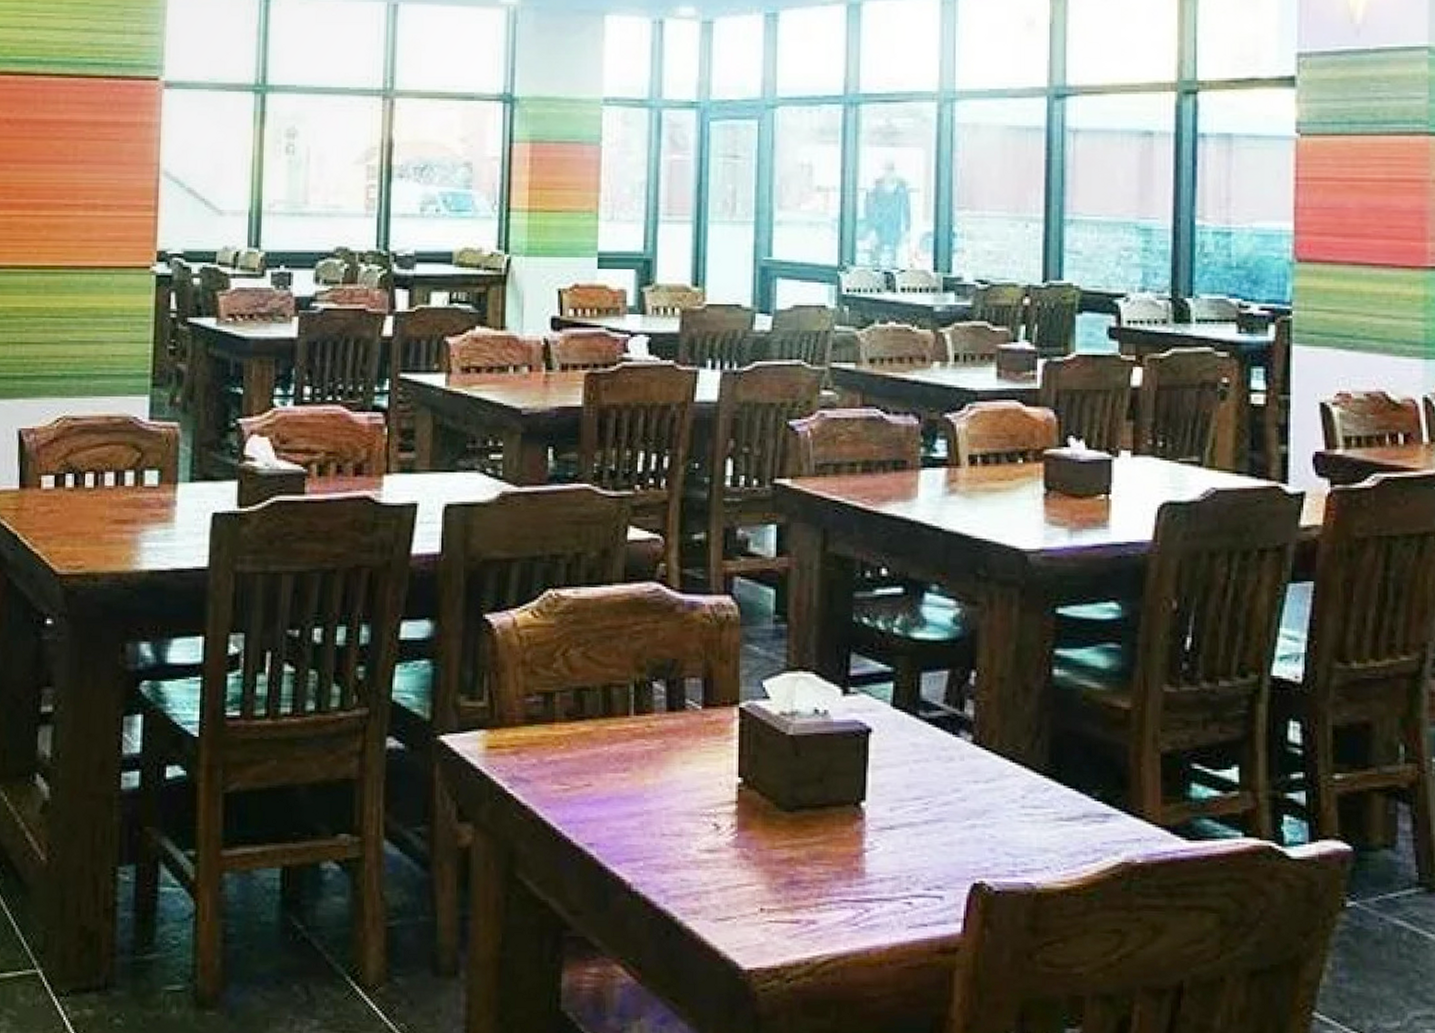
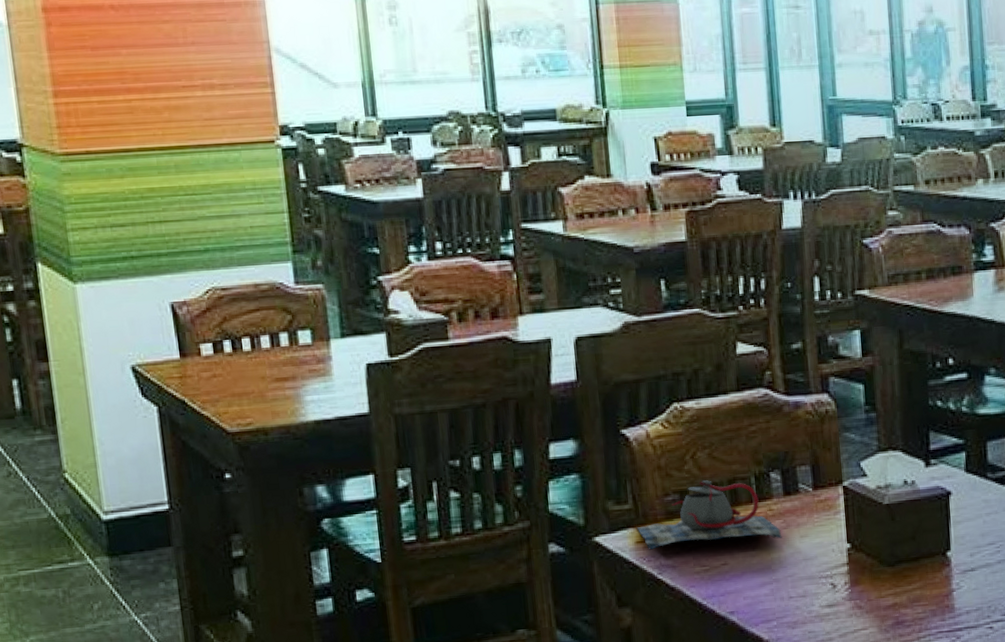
teapot: none [489,683,660,762] -> present [636,480,782,550]

